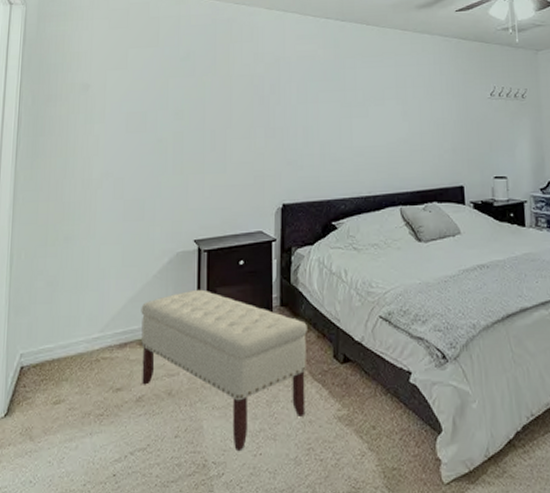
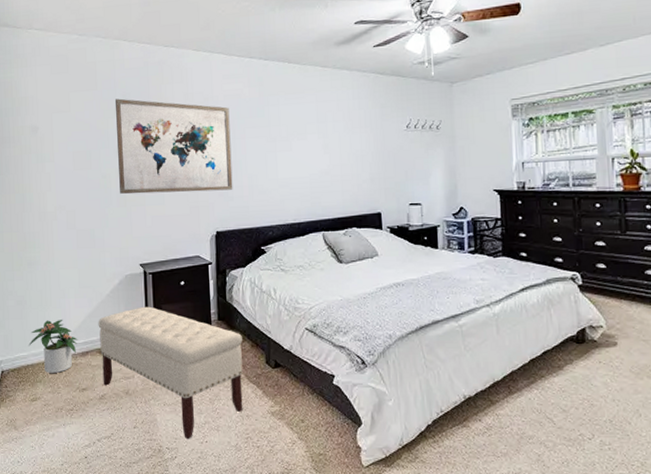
potted plant: none [56,305,116,369] -> present [29,320,78,373]
wall art: none [176,56,303,161] -> present [114,98,233,194]

